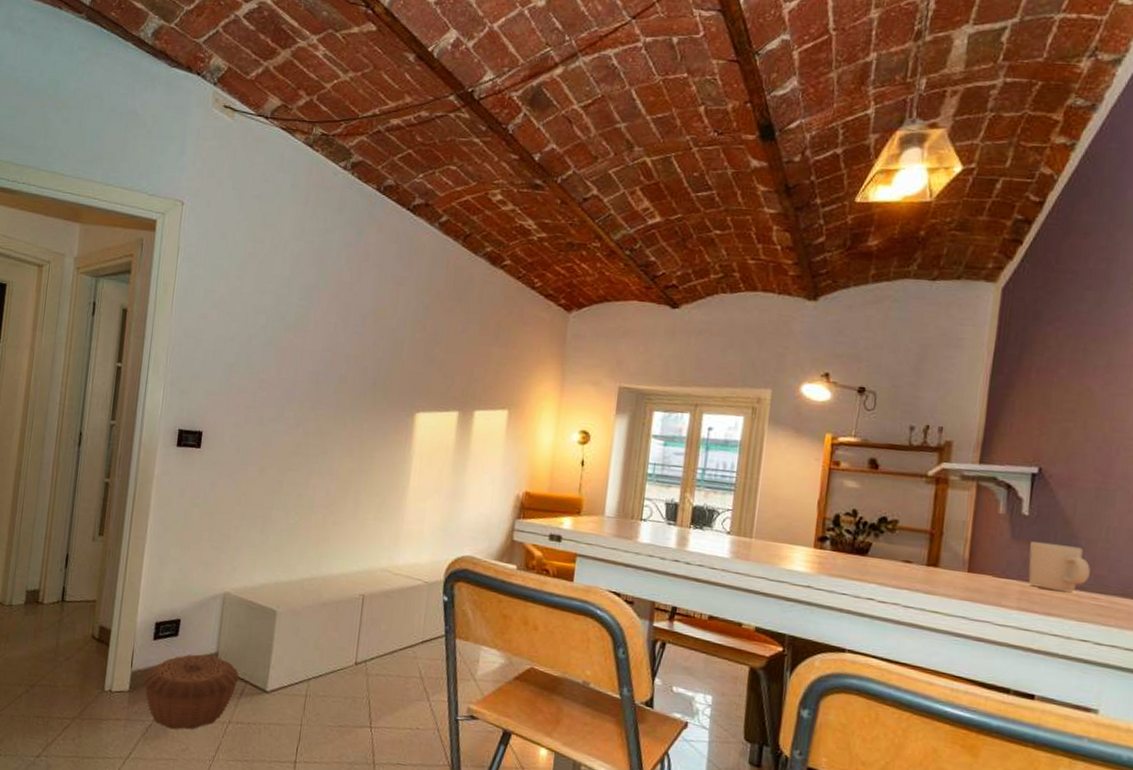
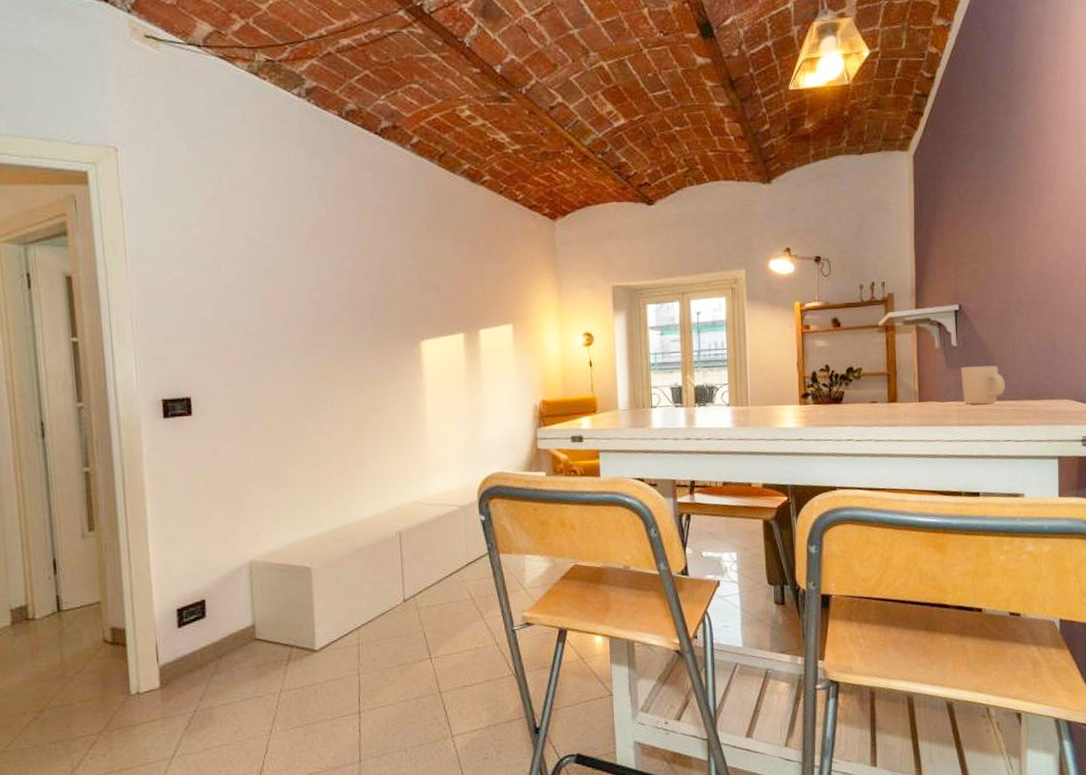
woven basket: present [142,654,240,730] -> none [173,629,284,715]

